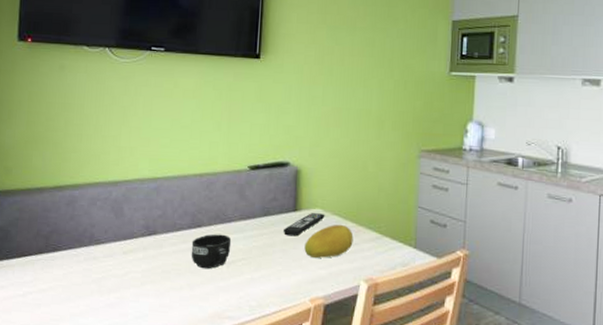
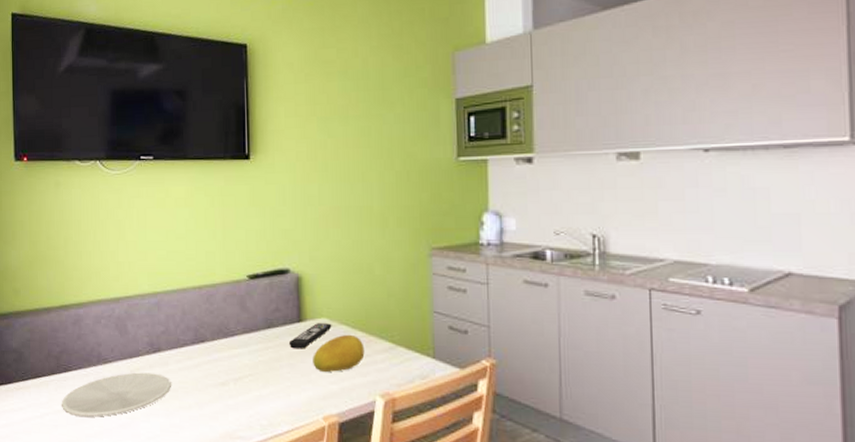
plate: none [46,254,164,297] -> present [61,372,171,417]
mug: present [191,234,232,269] -> none [196,349,237,387]

